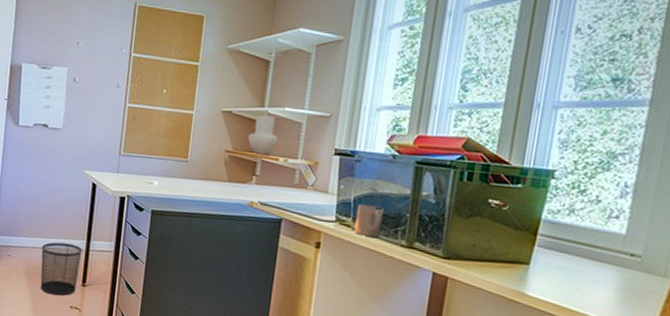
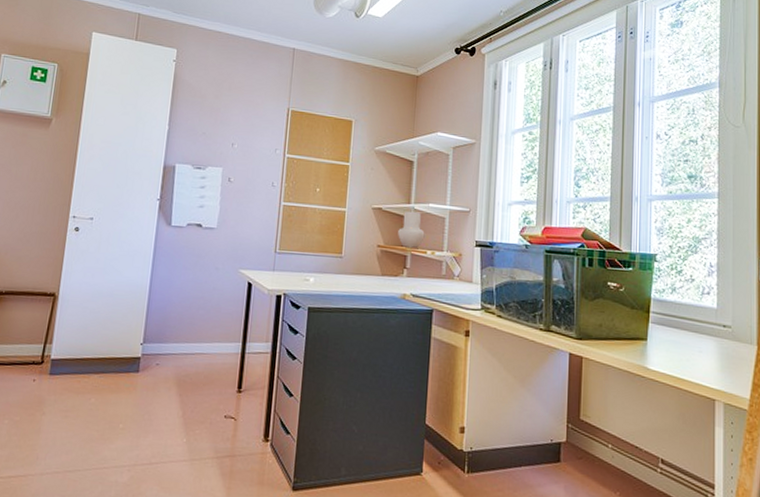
waste bin: present [40,242,83,296] -> none [192,346,238,405]
mug: present [353,204,384,238] -> none [498,292,522,323]

